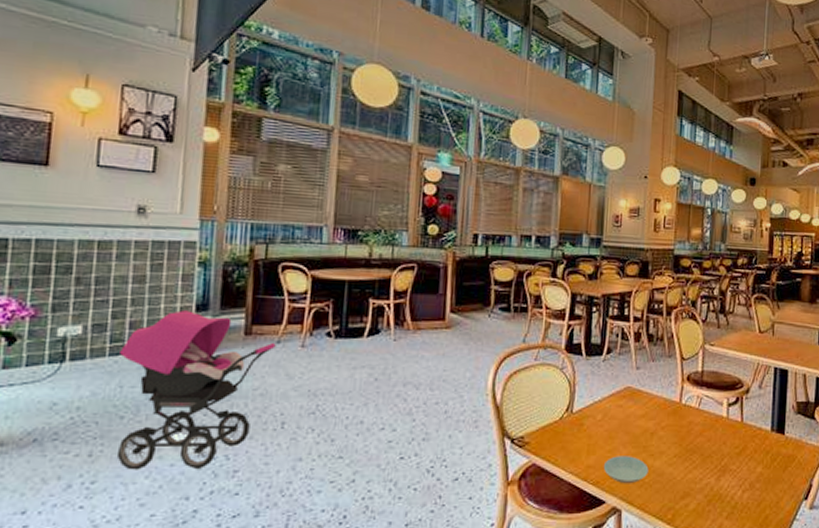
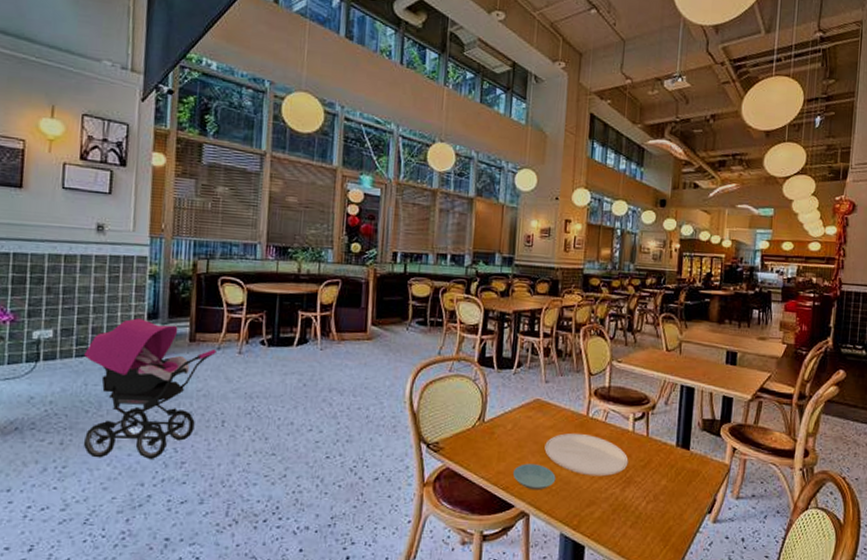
plate: none [636,422,723,466] -> present [544,433,629,477]

